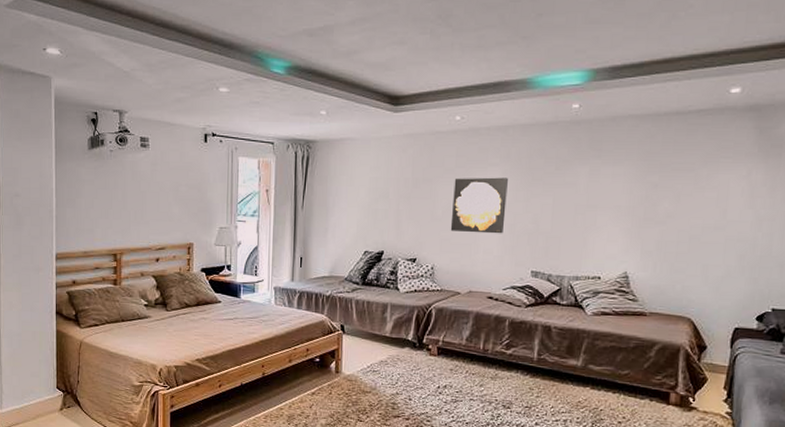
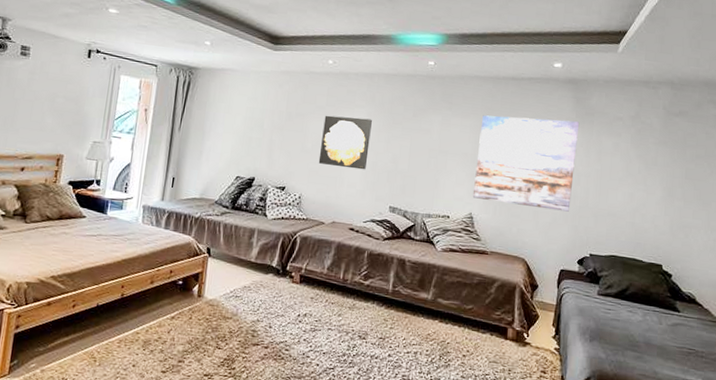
wall art: none [627,156,763,263] -> present [472,115,580,212]

